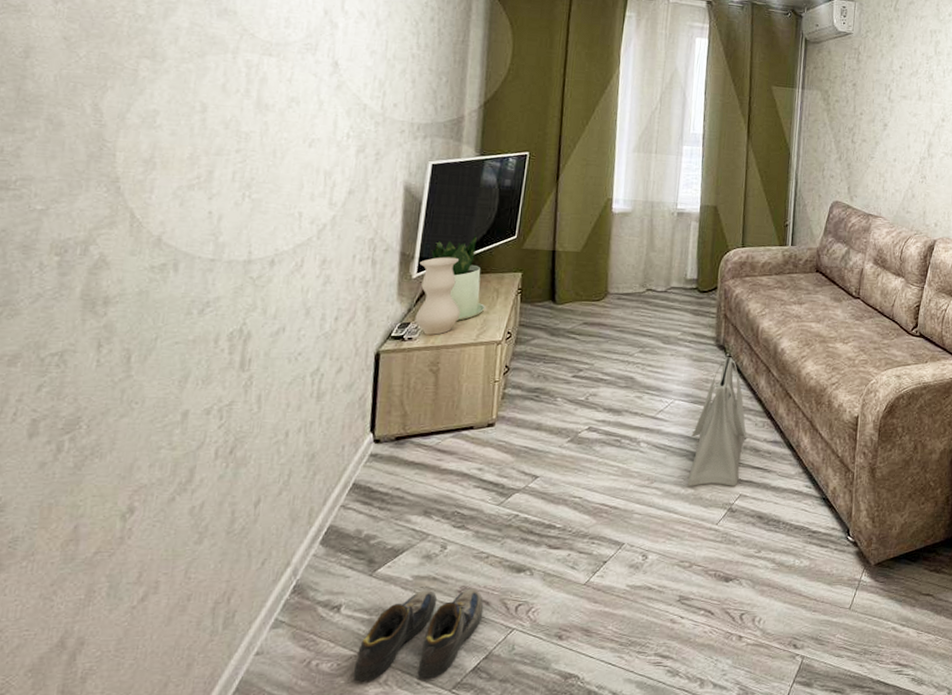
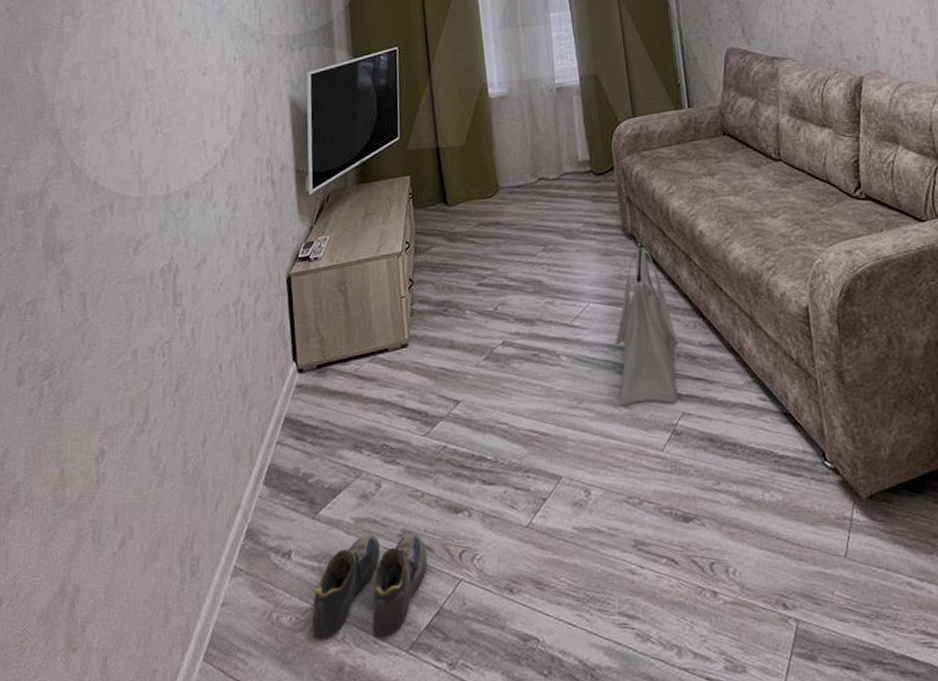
vase: present [415,257,461,335] -> none [314,167,359,253]
planter: present [431,234,485,321] -> none [322,140,381,235]

